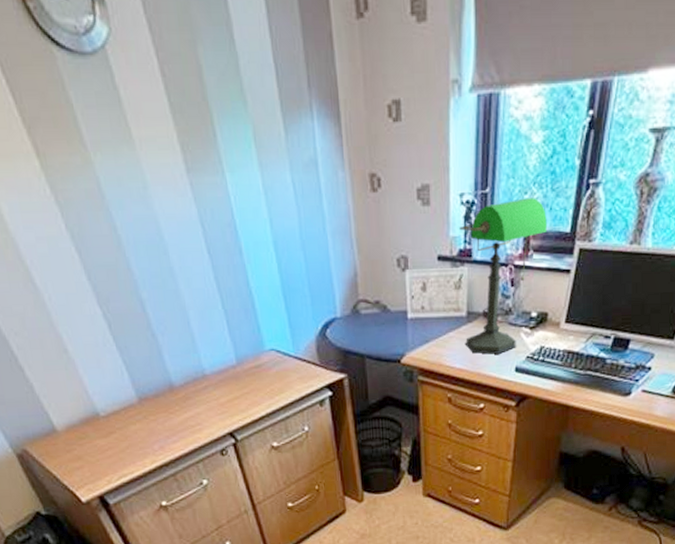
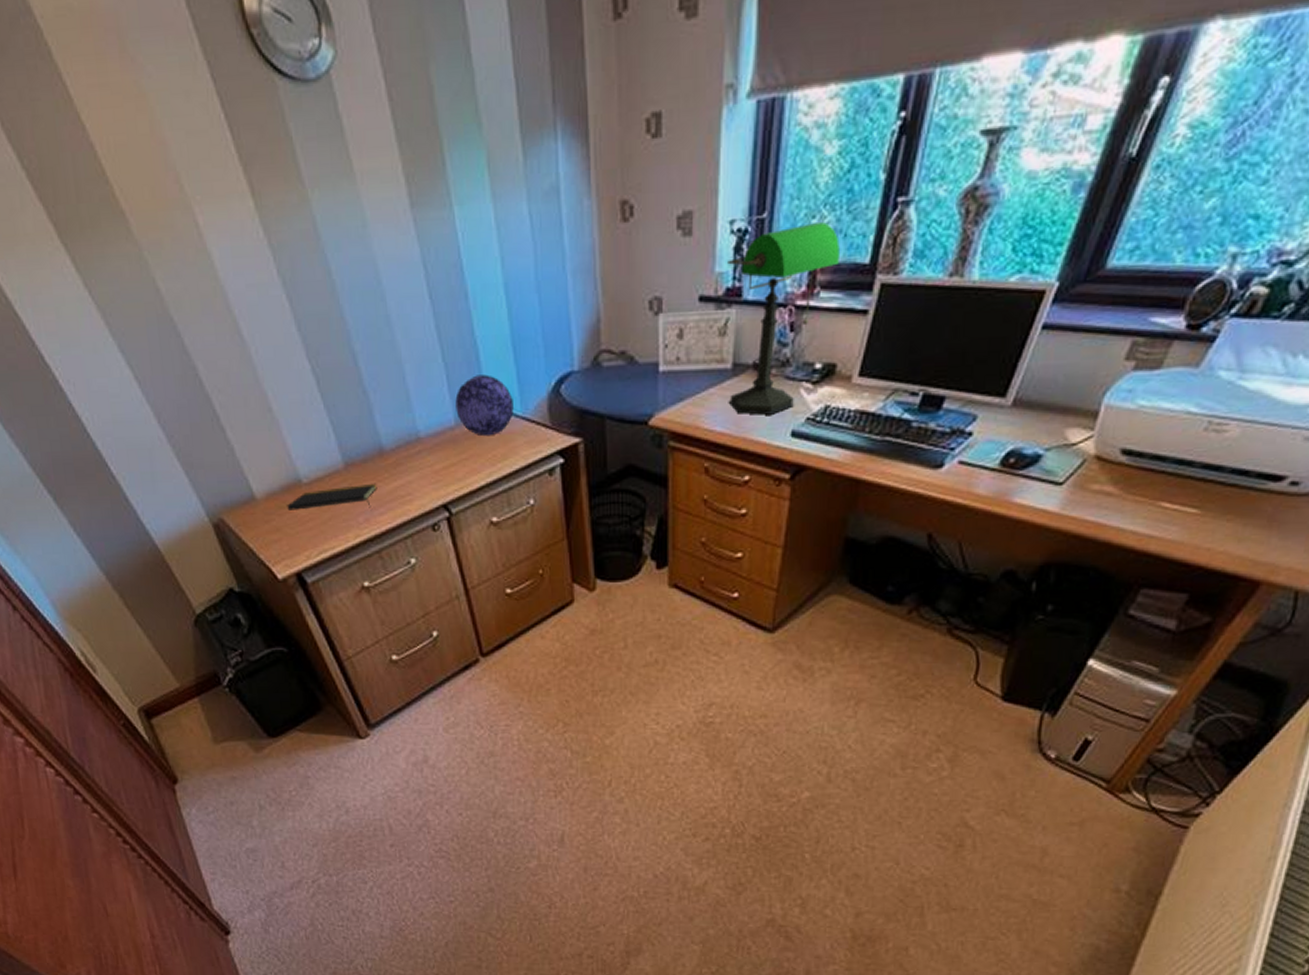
notepad: none [87,415,170,441] -> present [287,483,377,511]
decorative ball: none [235,320,287,374] -> present [455,374,514,437]

